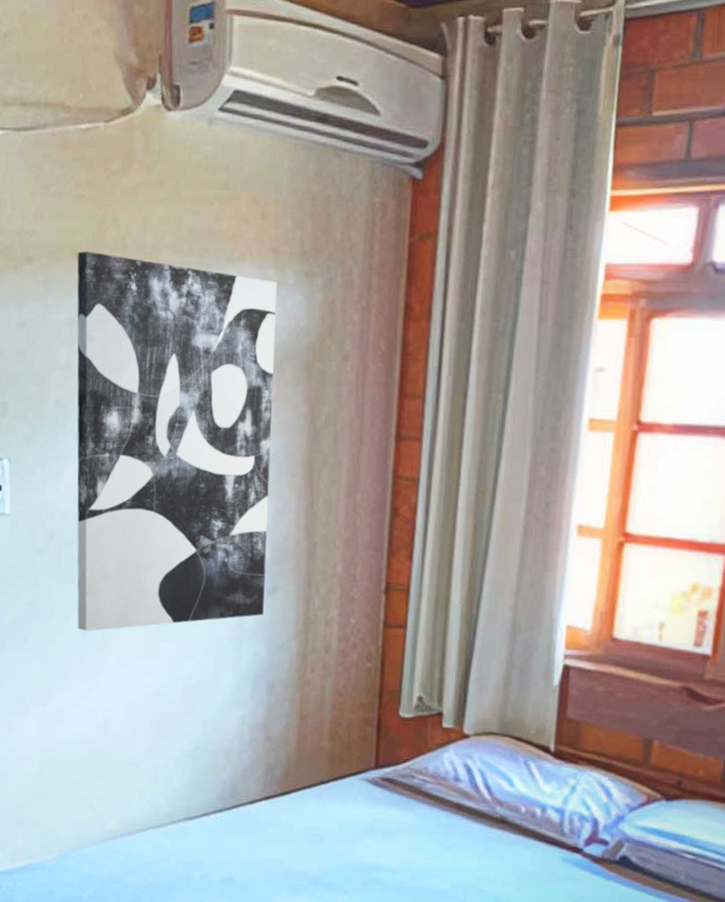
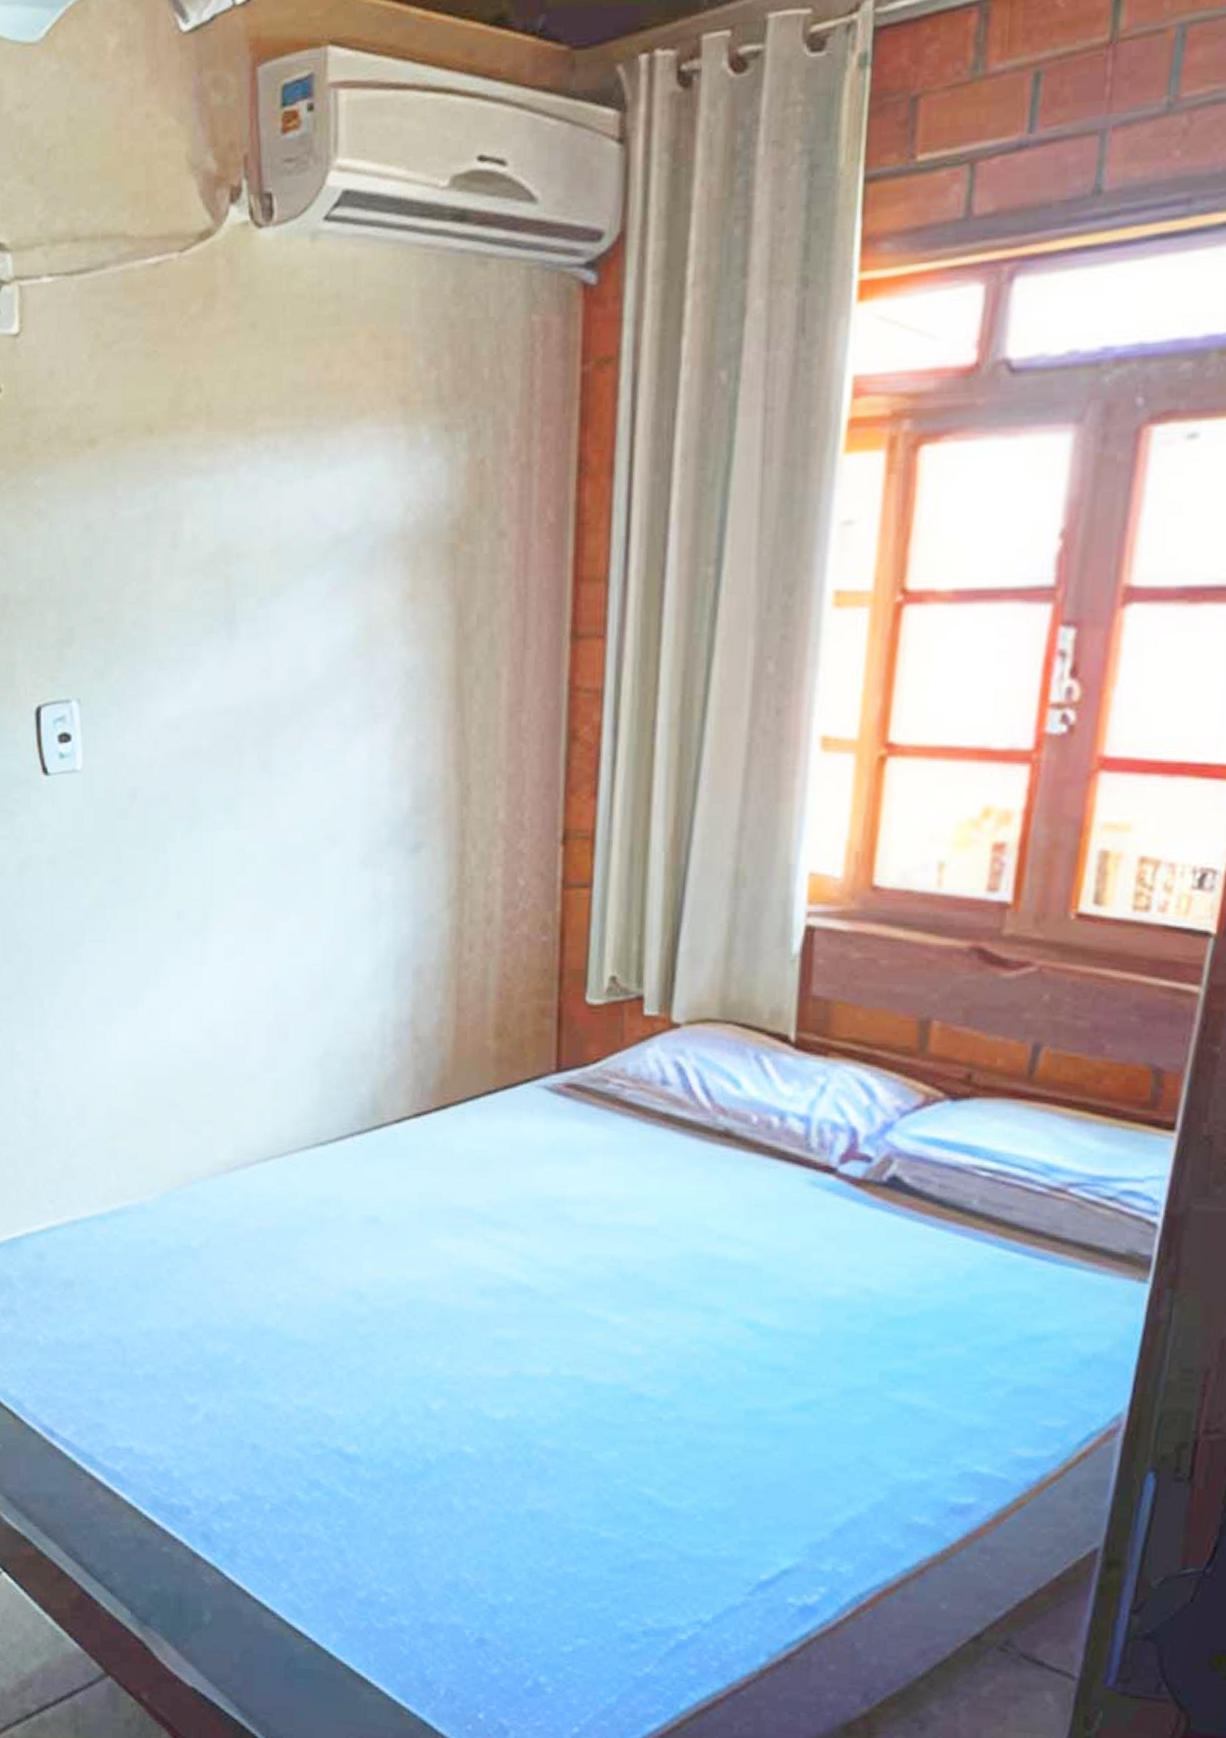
wall art: present [77,251,277,631] -> none [151,424,408,912]

